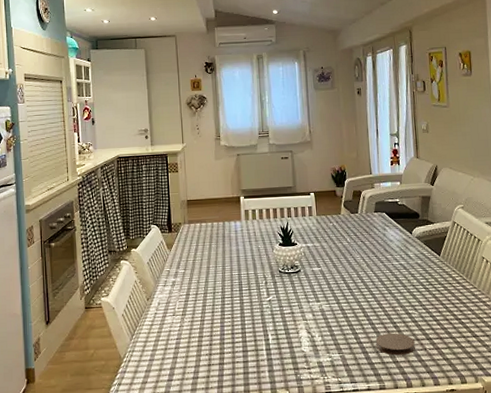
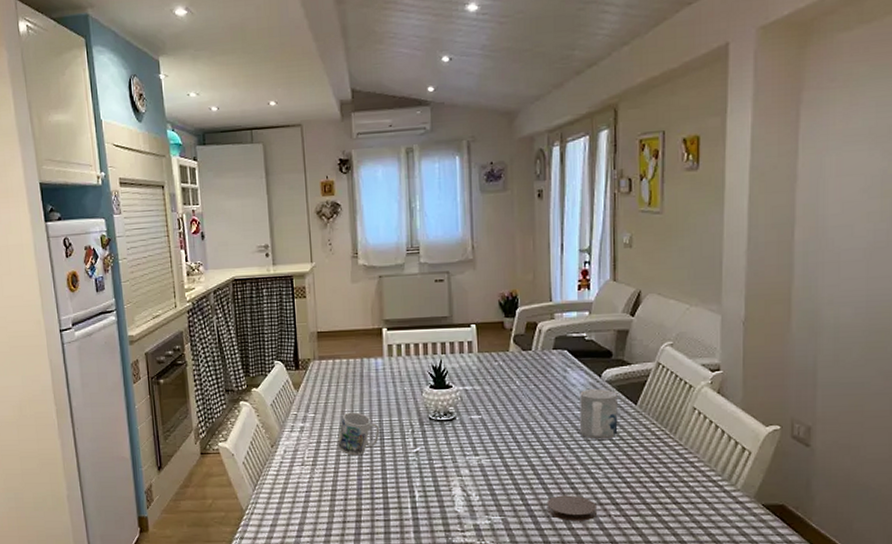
mug: none [204,267,239,306] -> present [338,412,380,456]
mug: none [396,244,427,285] -> present [579,389,618,440]

